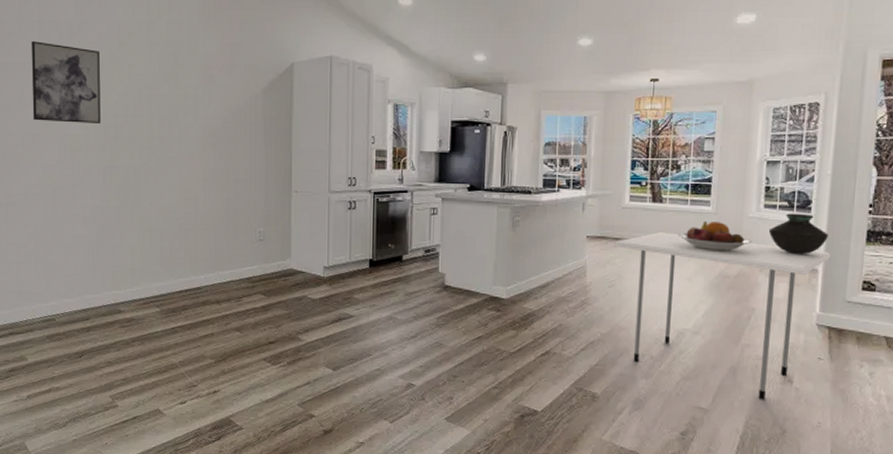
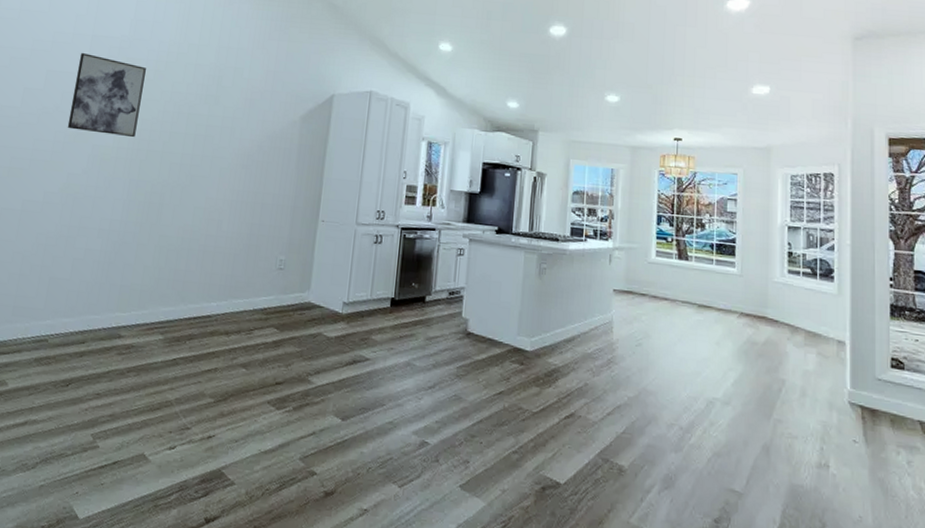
dining table: present [615,231,831,400] -> none [641,290,857,486]
fruit bowl: present [677,220,752,252] -> none [704,282,778,317]
vase: present [768,213,828,254] -> none [793,280,853,325]

